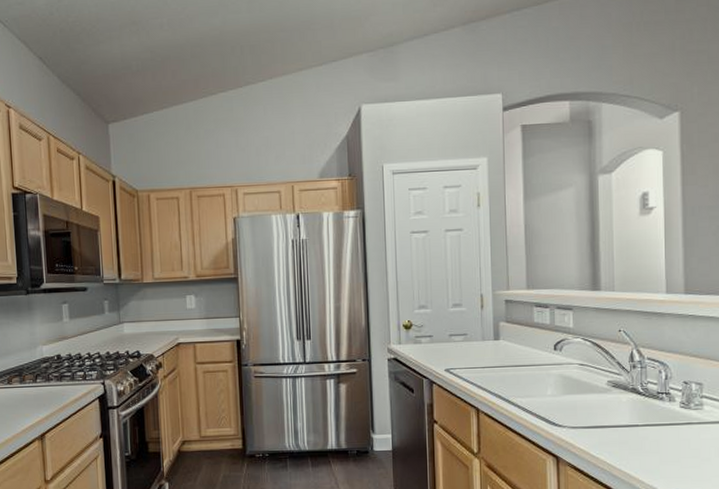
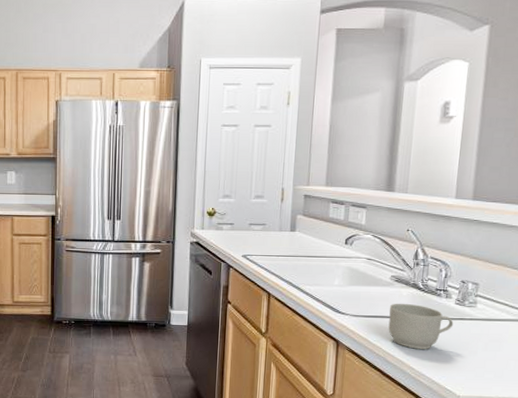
mug: none [609,410,681,460] -> present [388,303,454,349]

